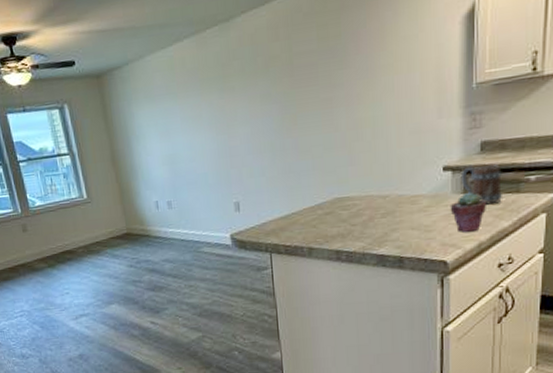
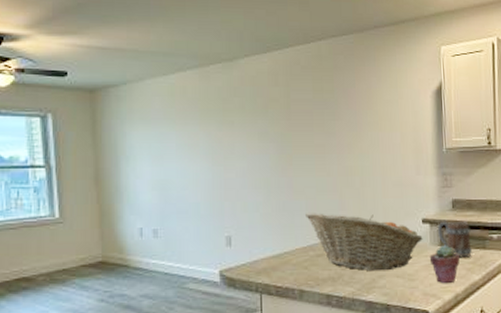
fruit basket: none [312,167,443,225] -> present [306,211,423,271]

